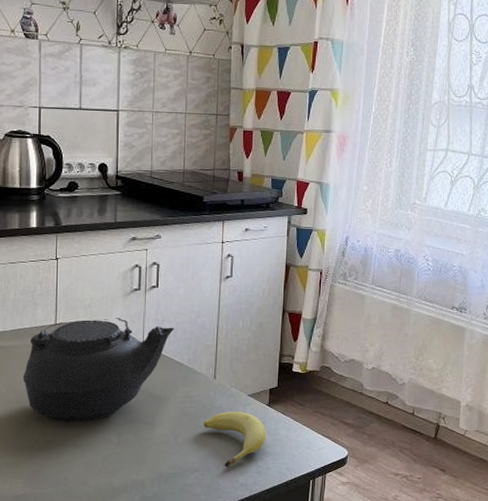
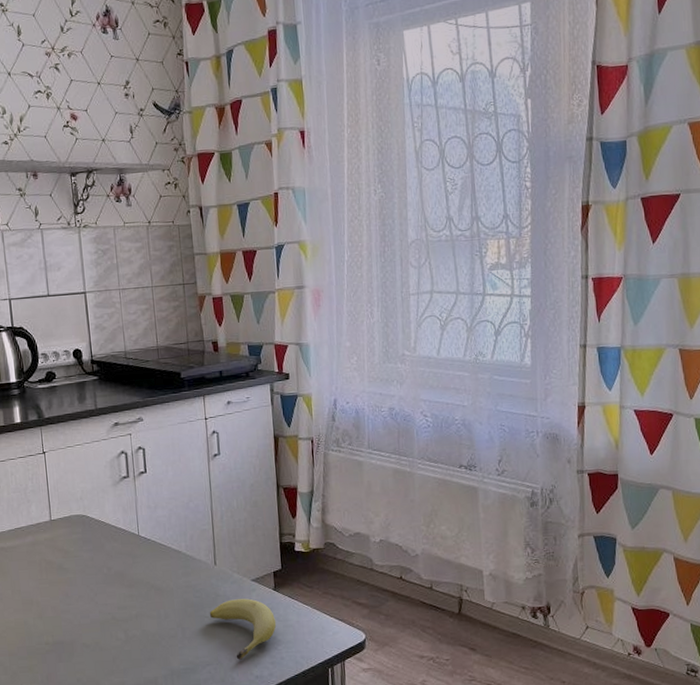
teapot: present [22,318,175,423] -> none [25,508,169,622]

